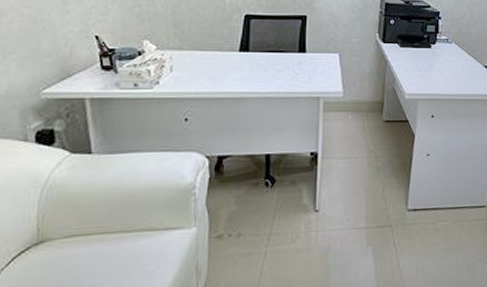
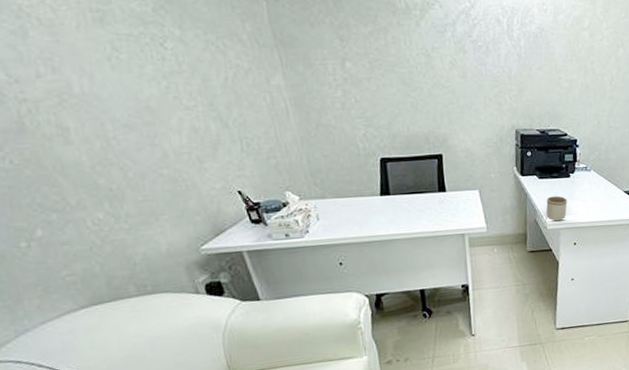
mug: none [405,65,427,92] -> present [546,196,568,222]

